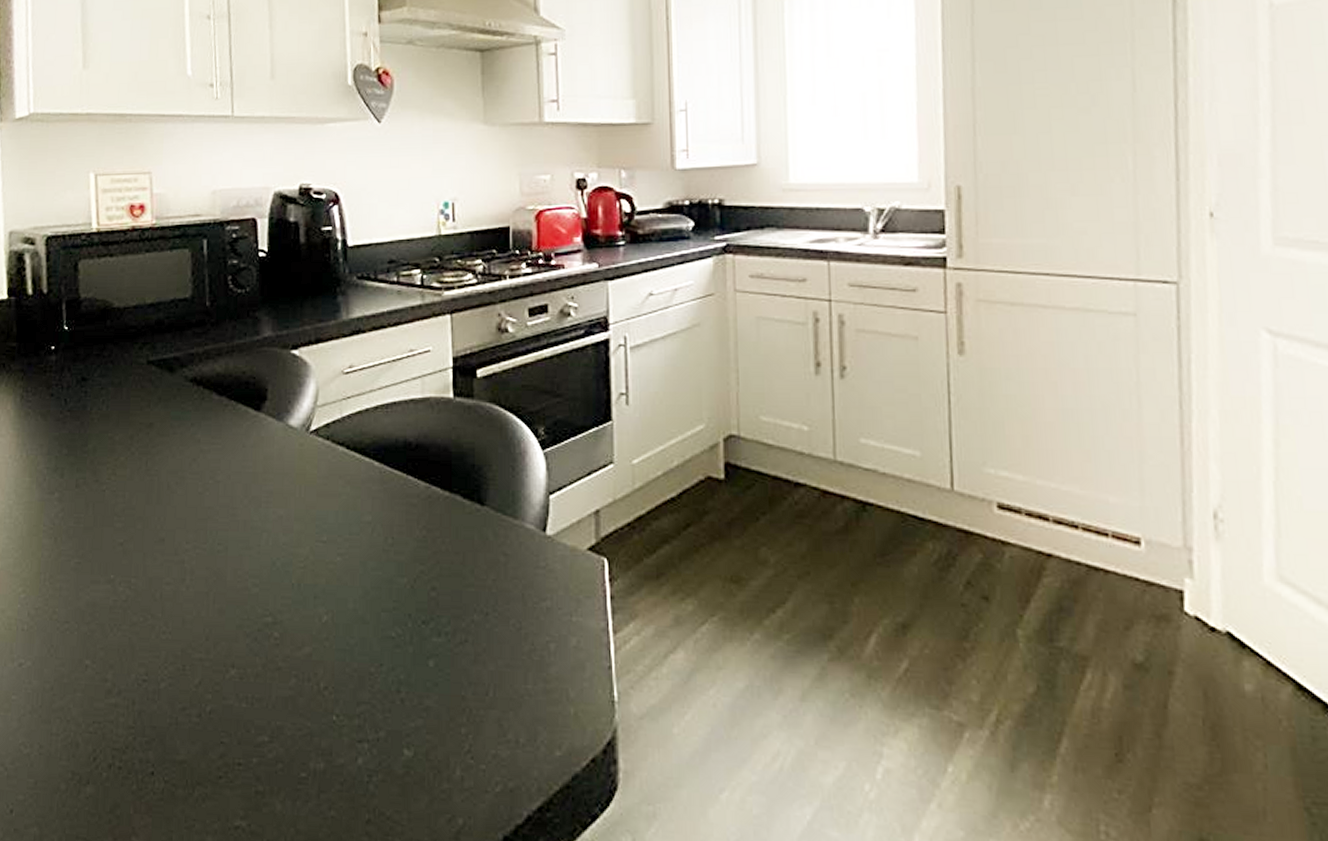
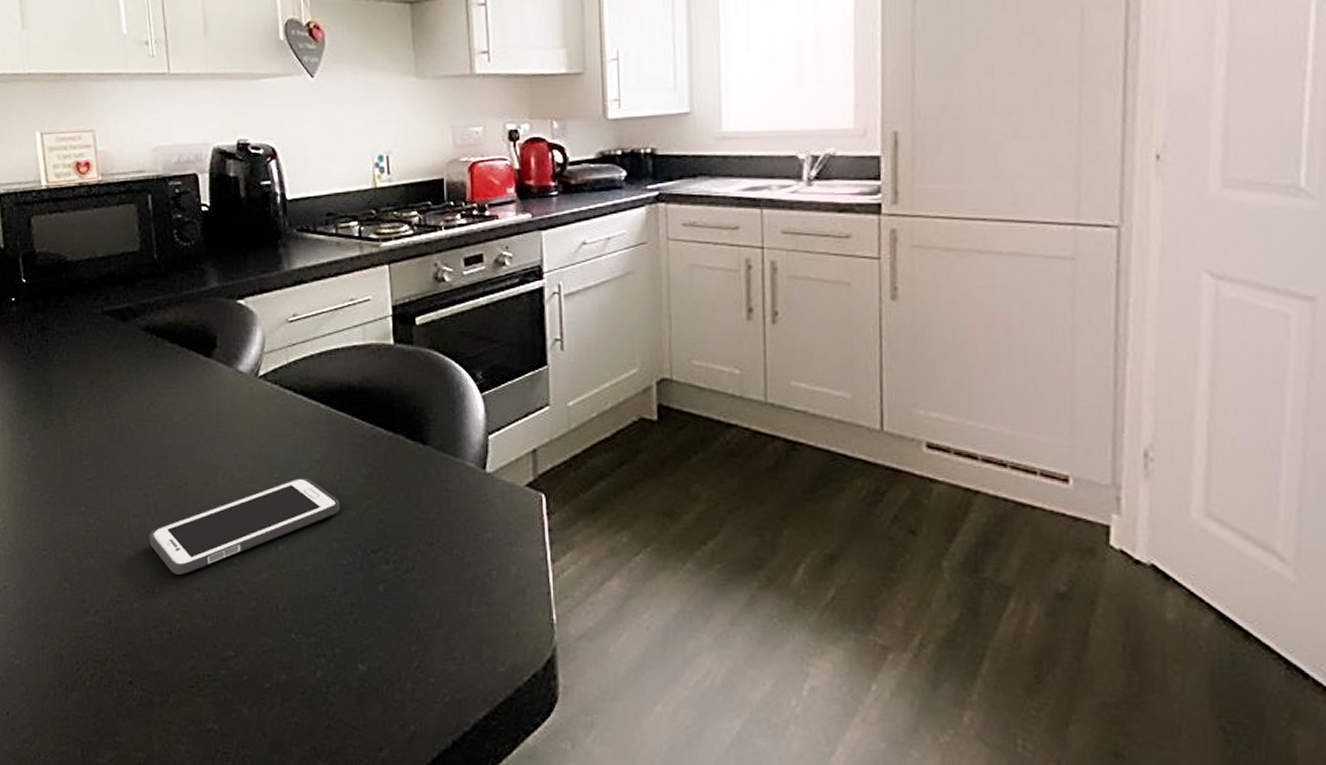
cell phone: none [182,540,390,650] -> present [149,477,340,575]

